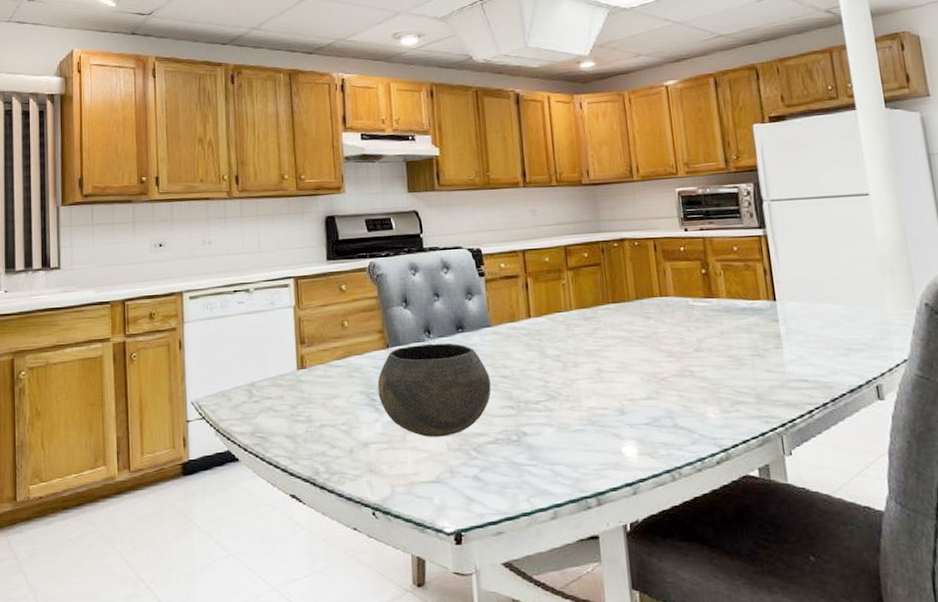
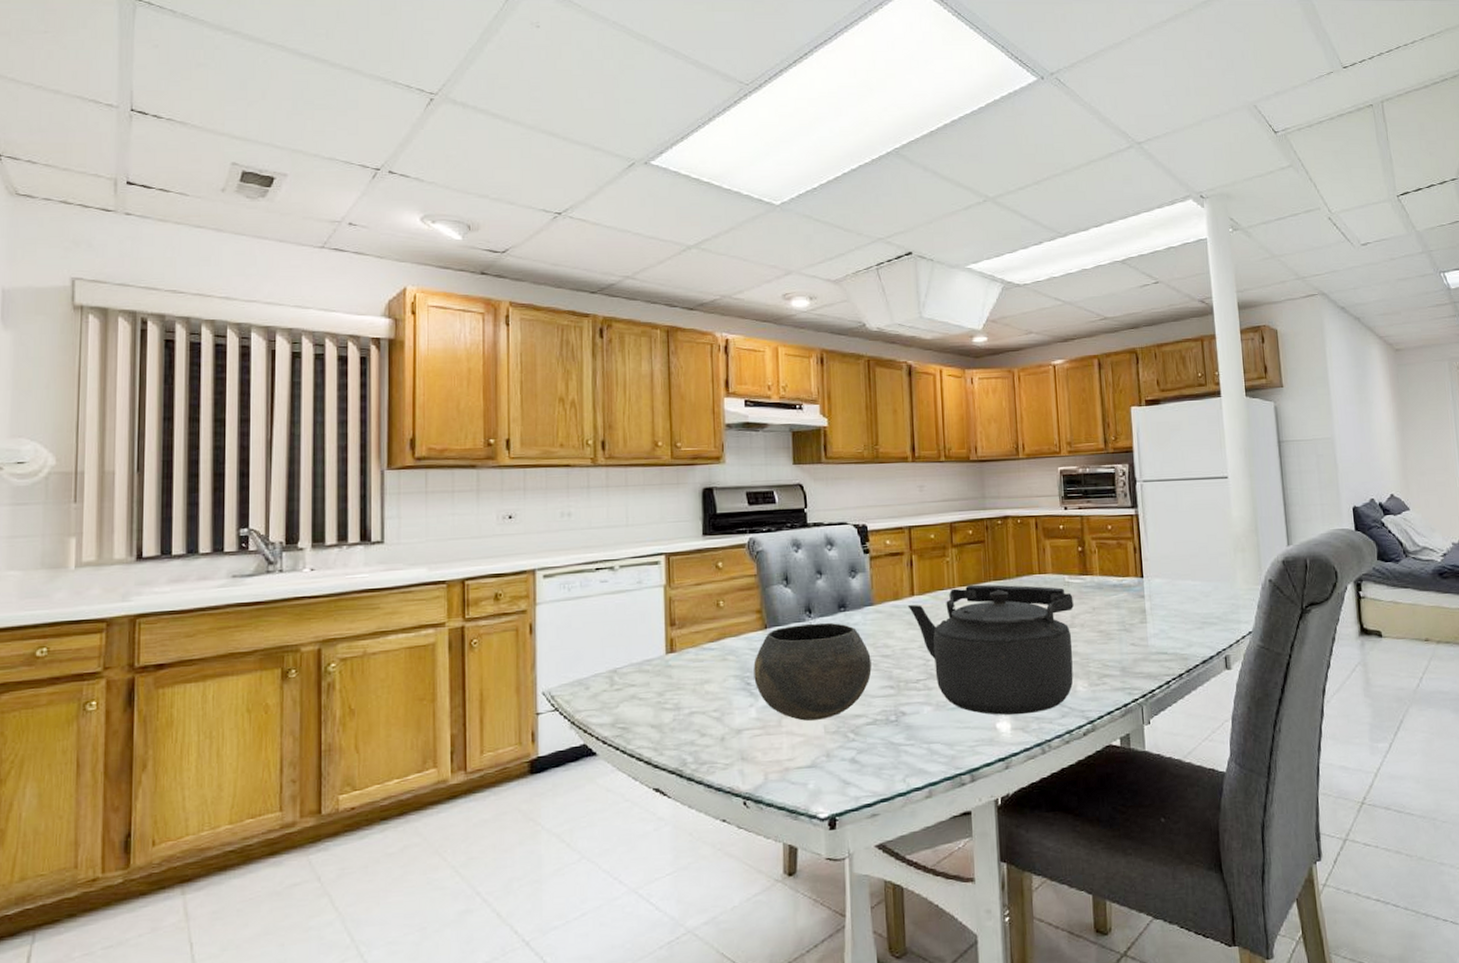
kettle: none [524,307,703,440] -> present [907,584,1074,715]

